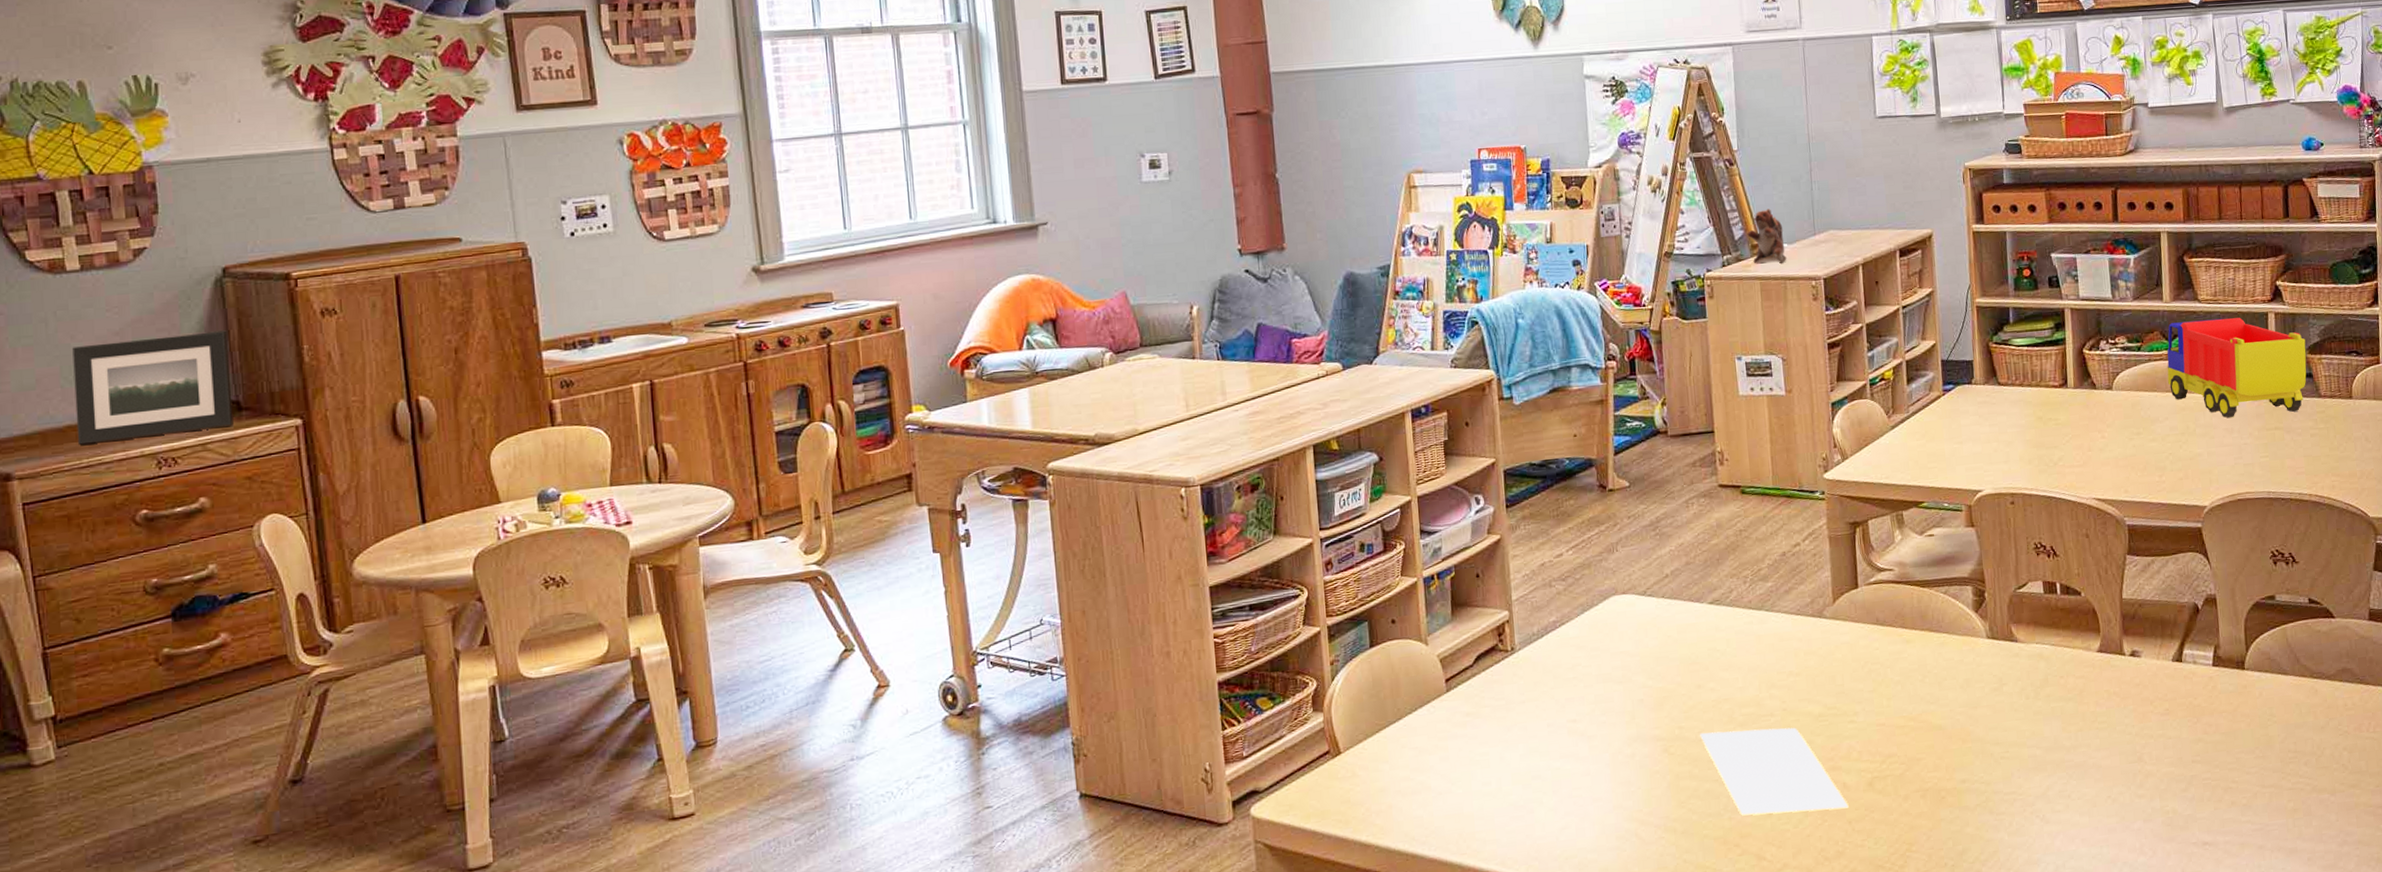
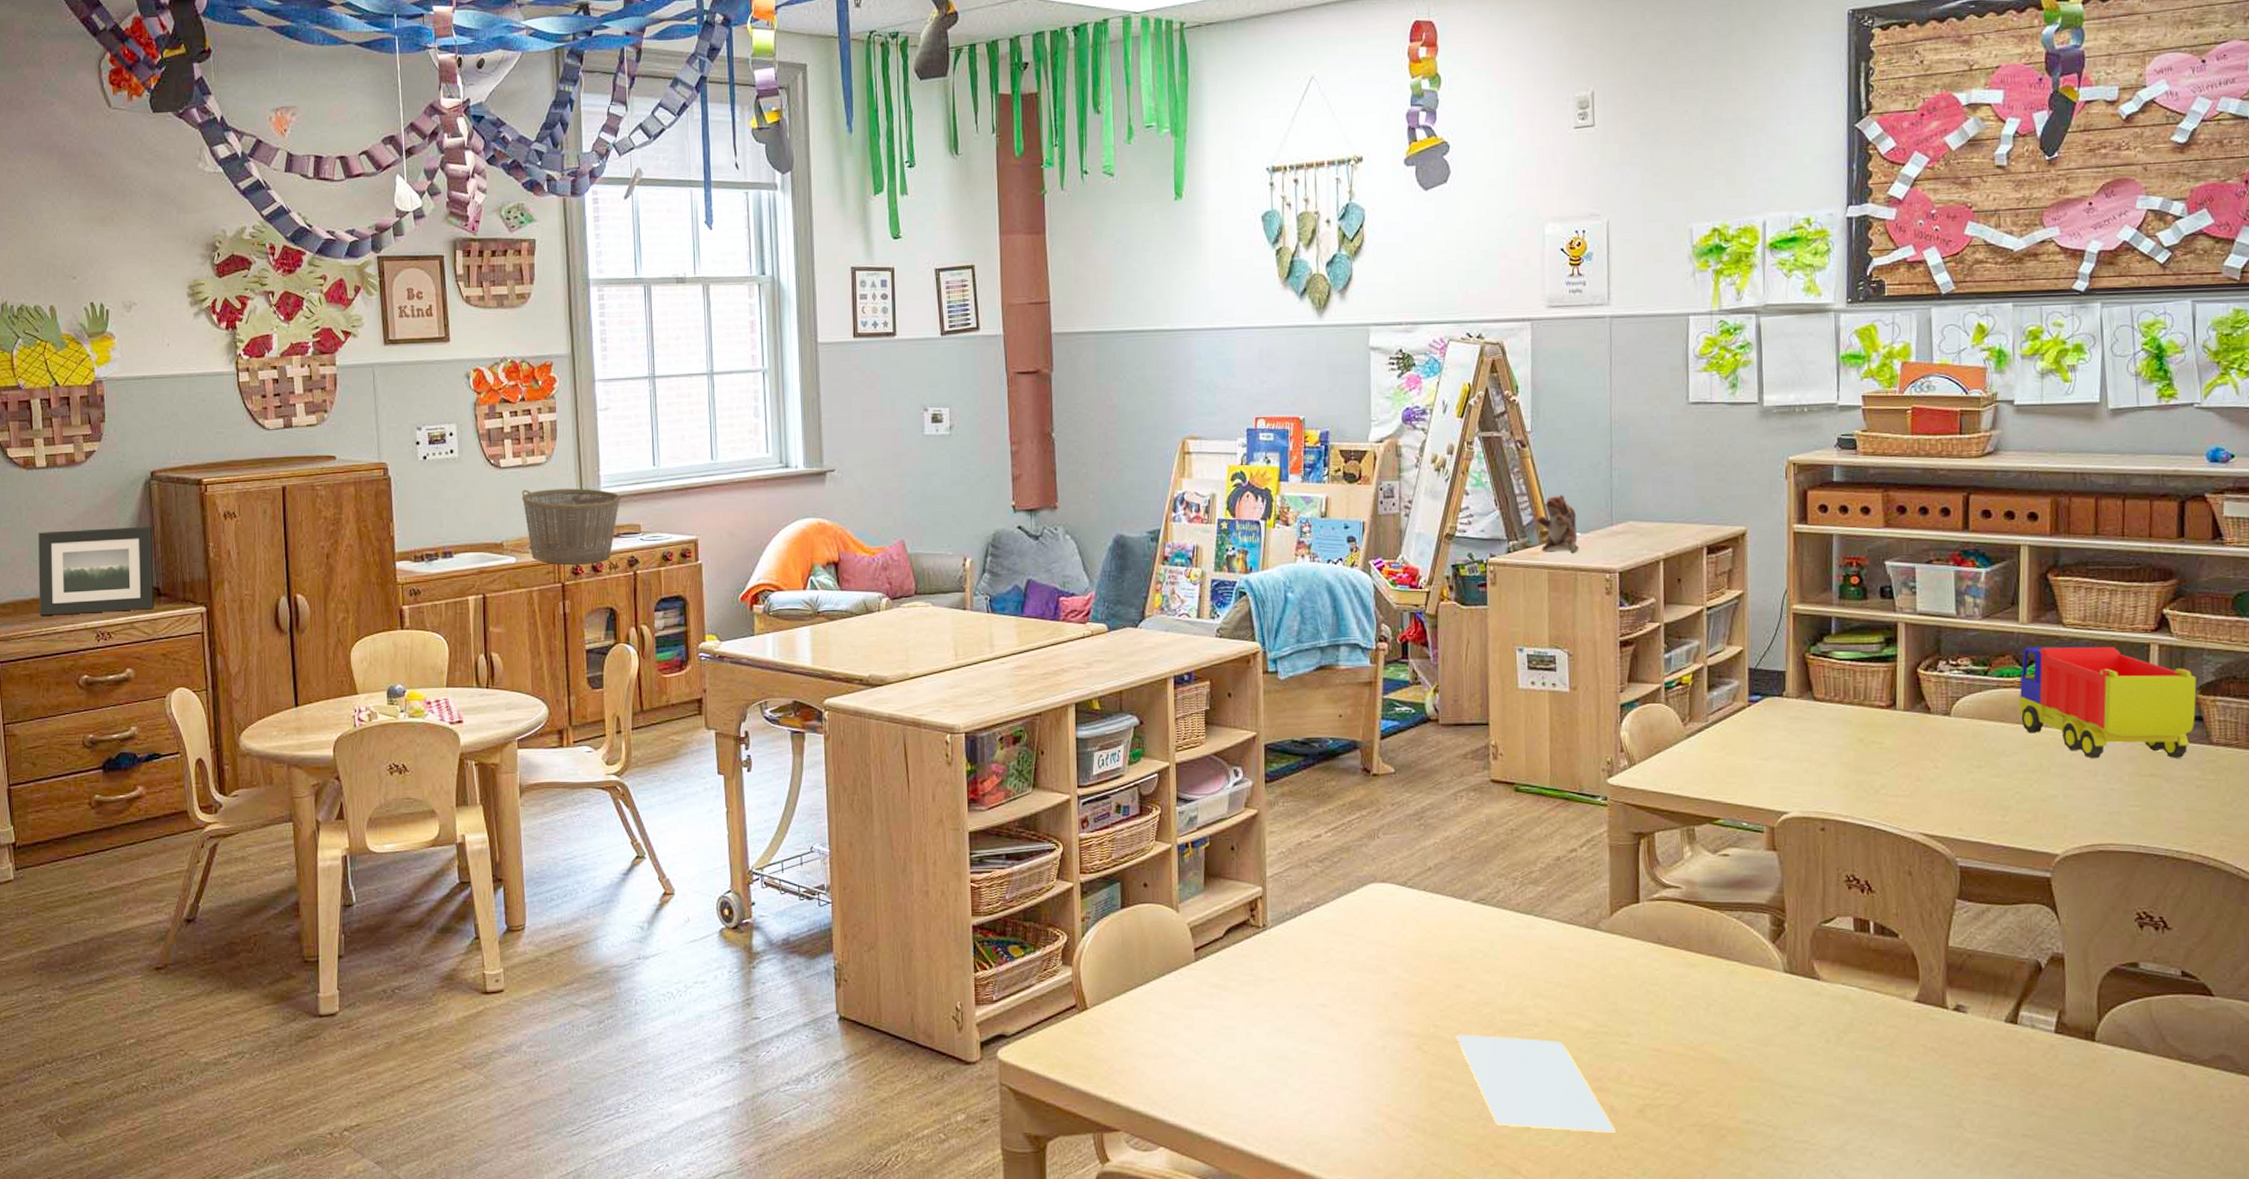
basket: none [691,257,809,342] -> present [521,488,621,565]

